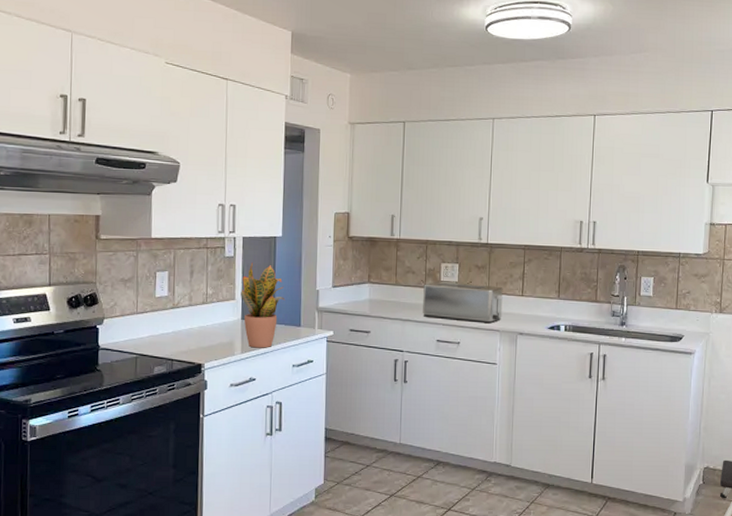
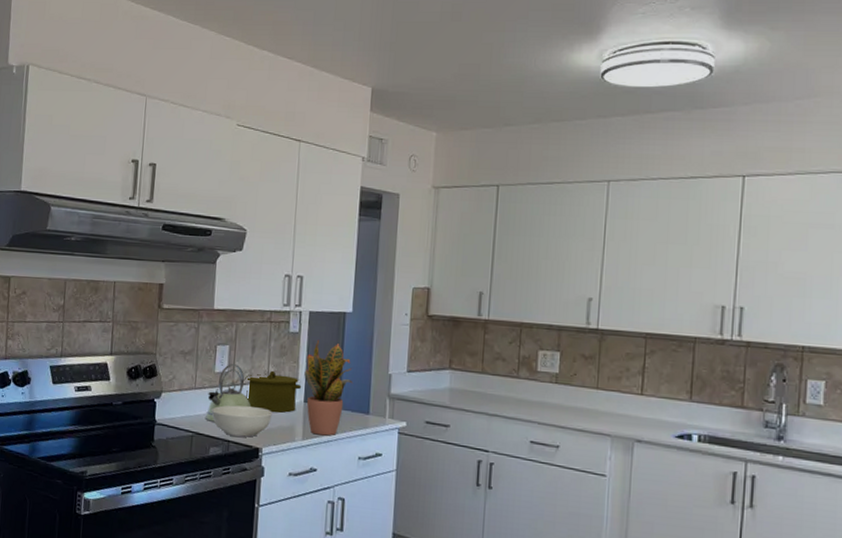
kettle: none [148,288,193,344] -> present [204,364,252,423]
bowl: none [154,326,213,355] -> present [211,405,273,437]
cooking pot: none [184,292,239,331] -> present [244,370,302,414]
toaster: present [423,282,503,324] -> none [514,371,617,426]

